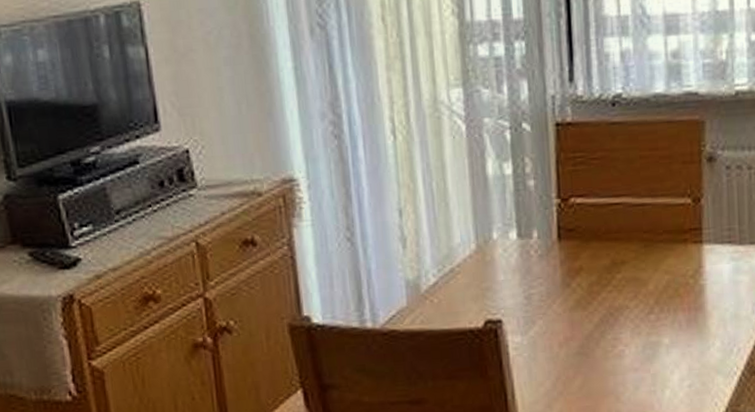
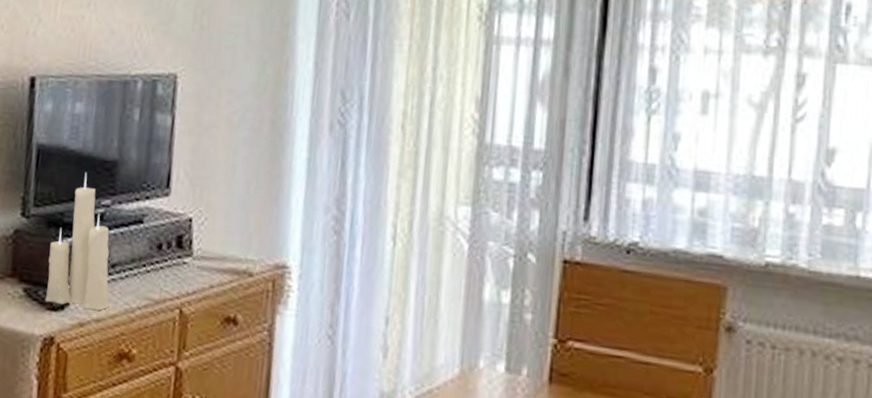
candle: none [46,122,123,262] -> present [44,173,110,311]

